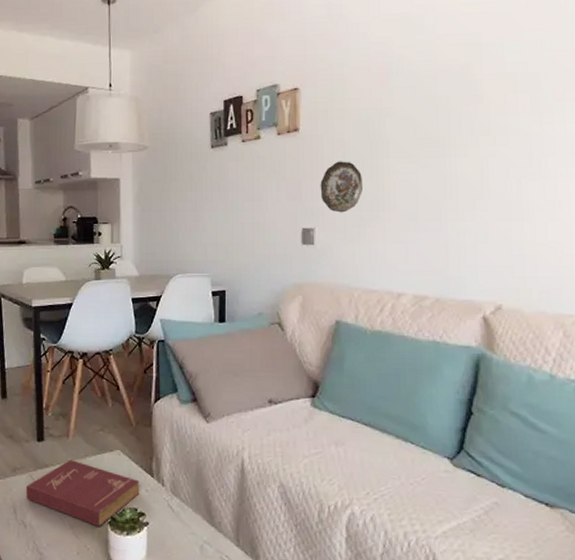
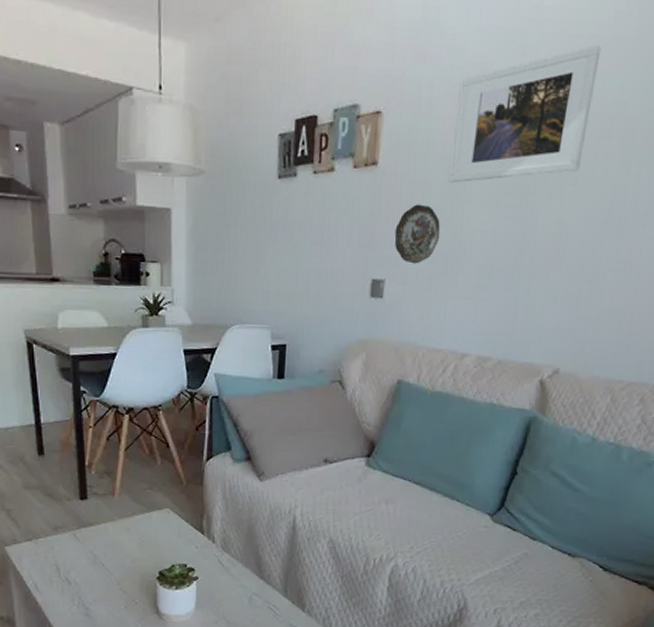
book: present [26,460,140,527] -> none [69,518,190,583]
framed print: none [365,19,495,141] -> present [448,45,602,183]

